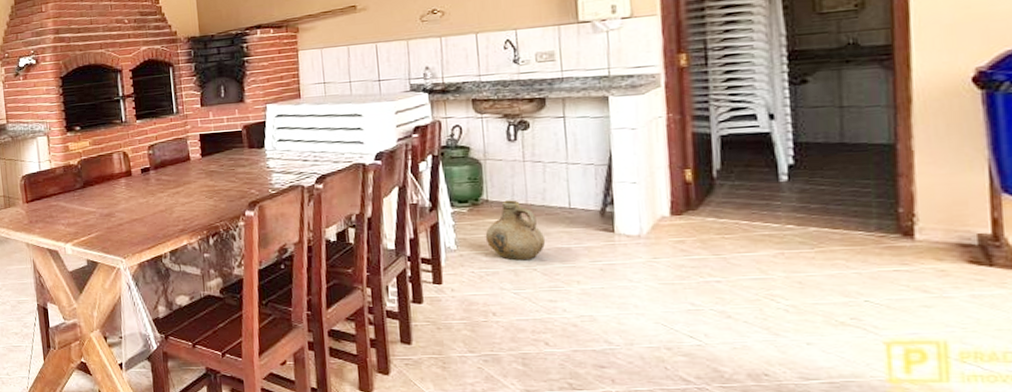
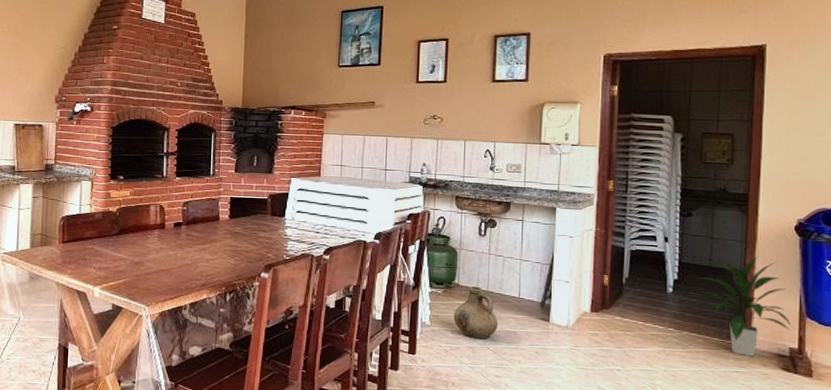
indoor plant: none [822,123,977,251] -> present [696,256,791,357]

